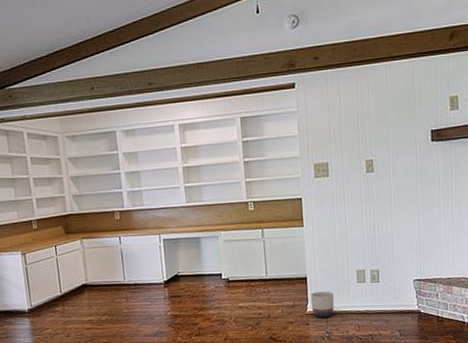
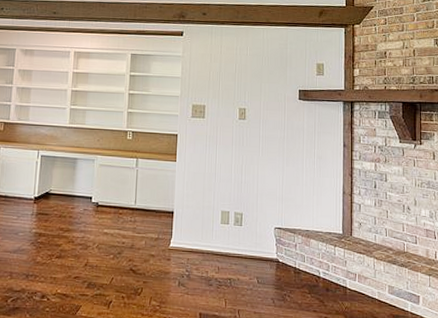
planter: present [310,291,334,317] -> none [174,227,197,254]

